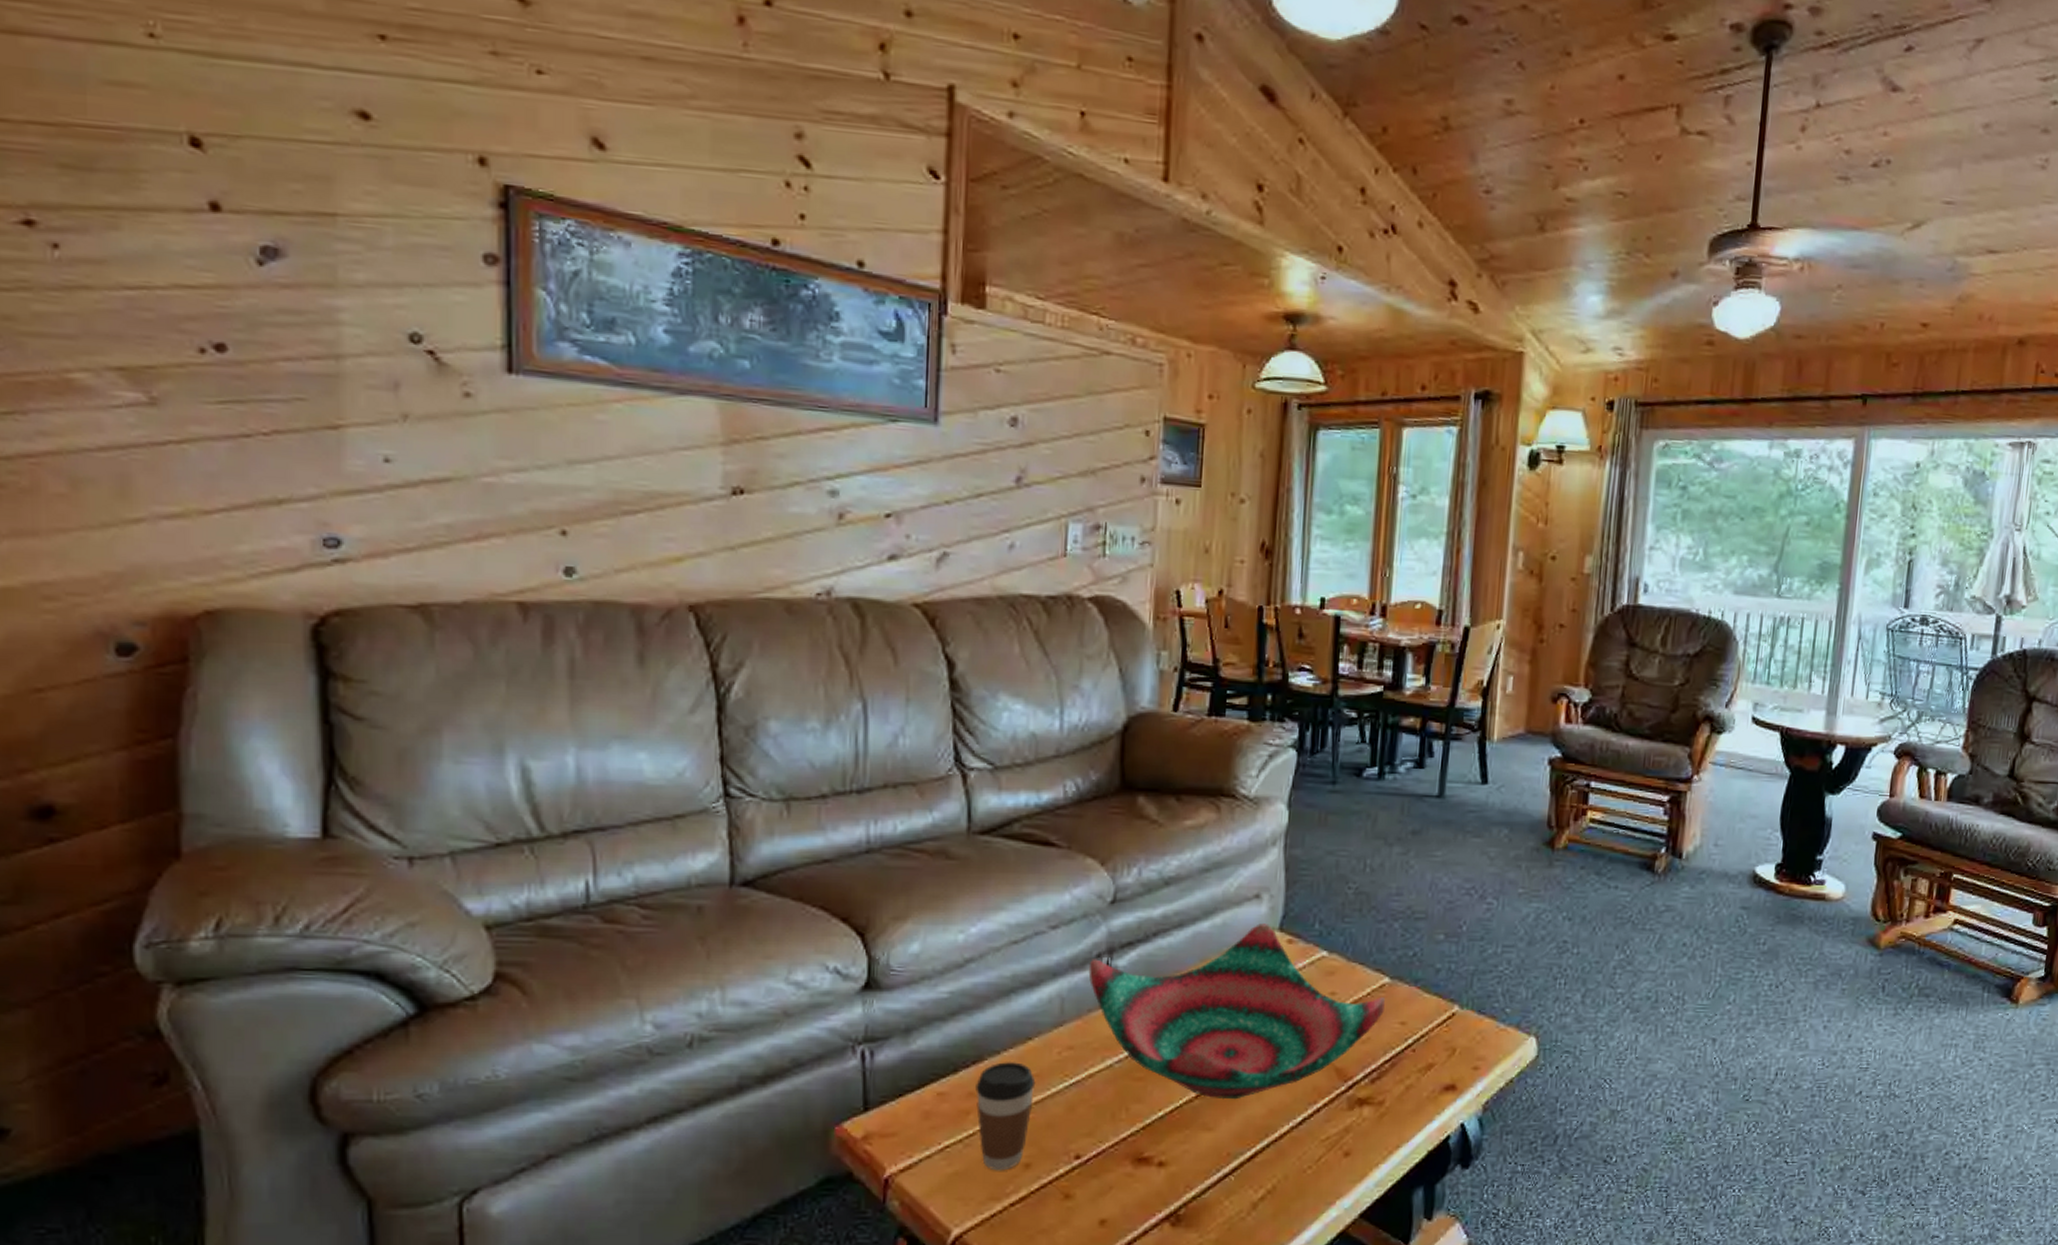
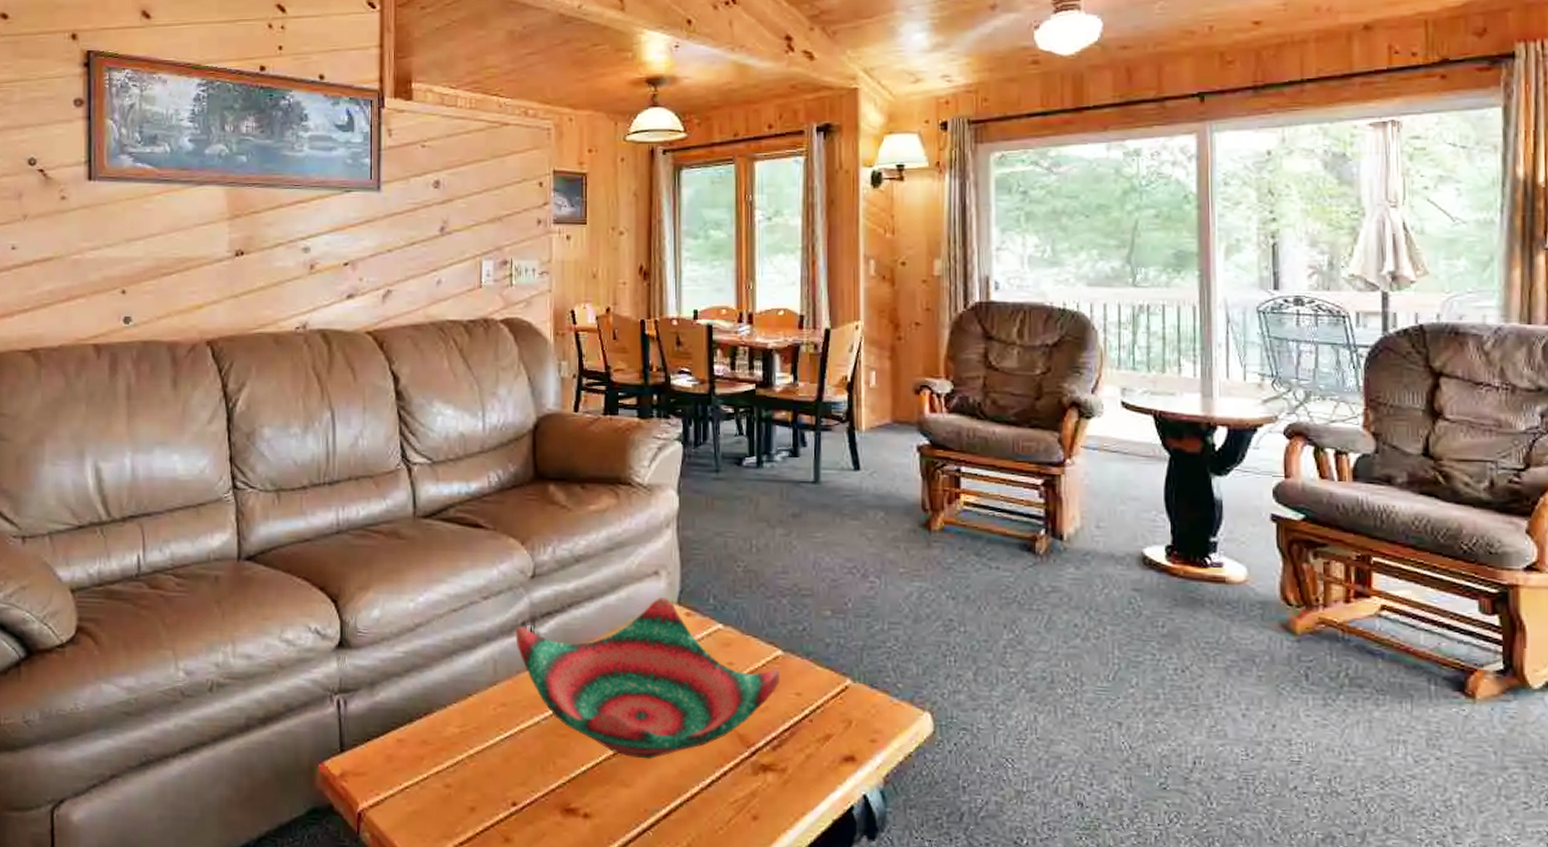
coffee cup: present [975,1061,1036,1171] -> none [428,714,476,812]

